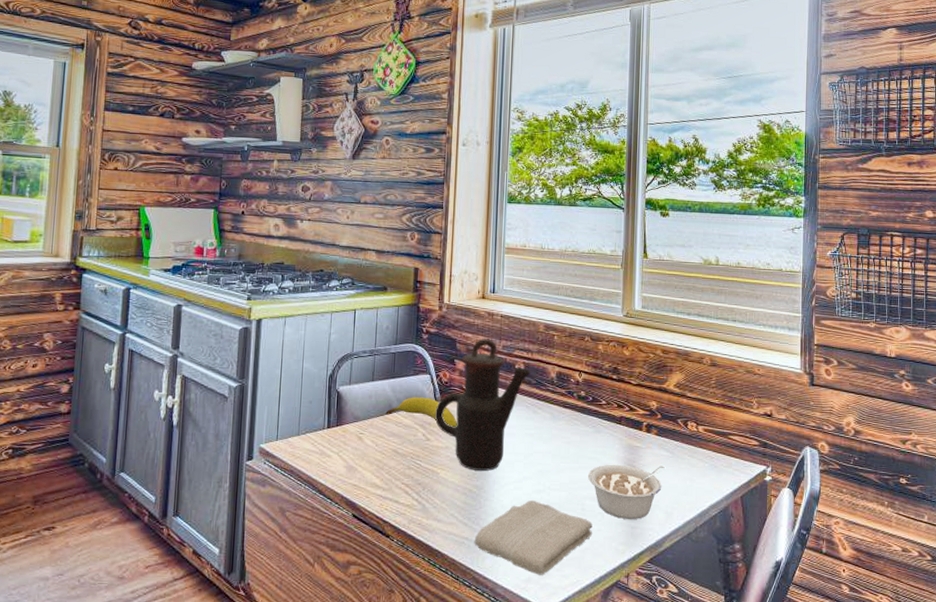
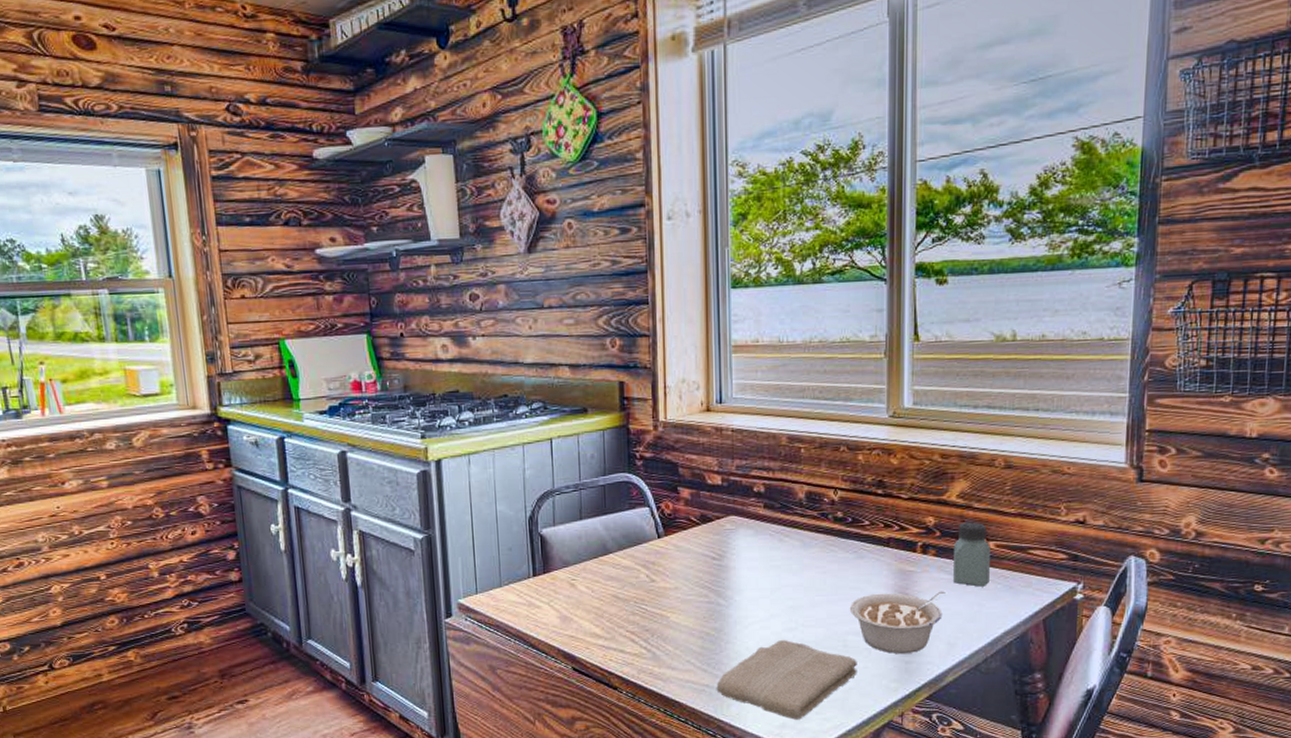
fruit: present [385,397,457,427] -> none [599,533,687,565]
teapot: present [434,338,532,471] -> none [658,459,775,611]
saltshaker: none [671,408,700,464] -> present [953,522,990,587]

